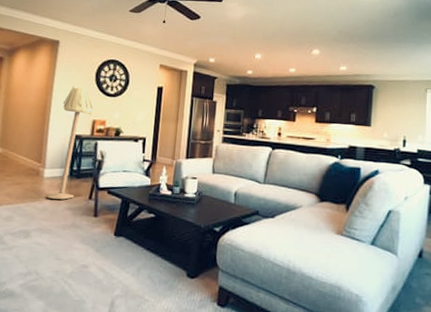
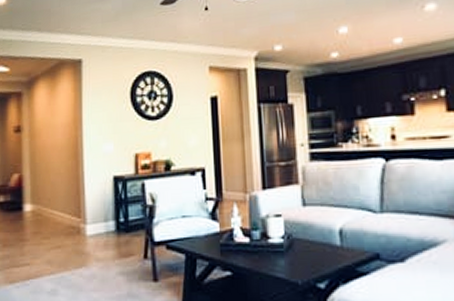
floor lamp: present [47,86,94,200] -> none [93,113,134,262]

